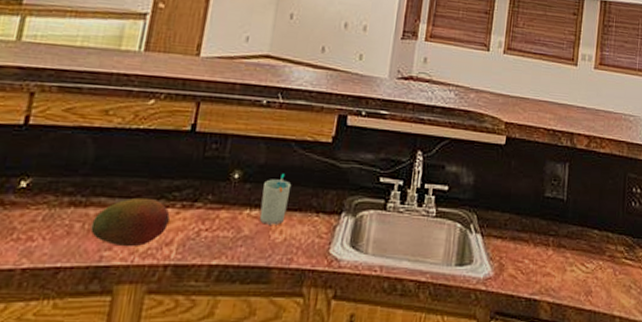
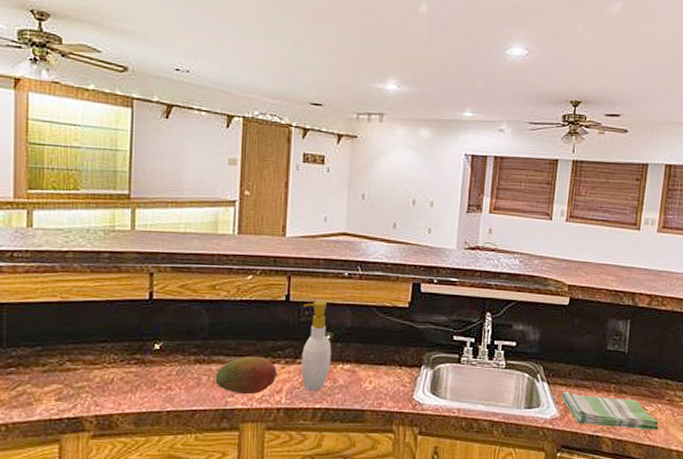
soap bottle: none [198,132,239,244] -> present [301,301,332,392]
cup: present [259,173,292,225] -> none [351,334,376,377]
dish towel: none [497,244,601,292] -> present [562,391,659,430]

